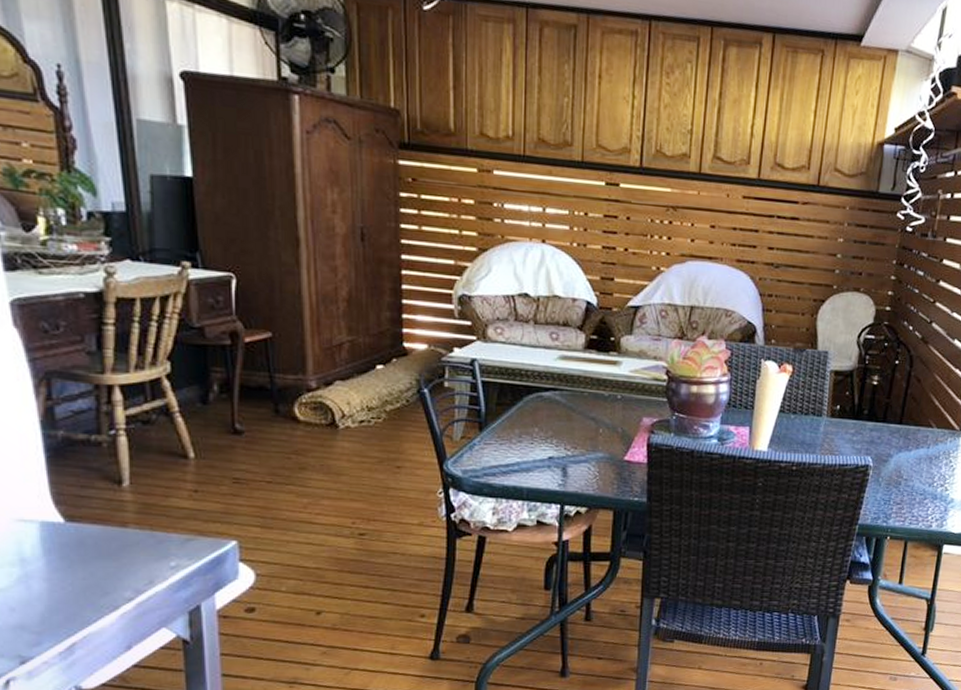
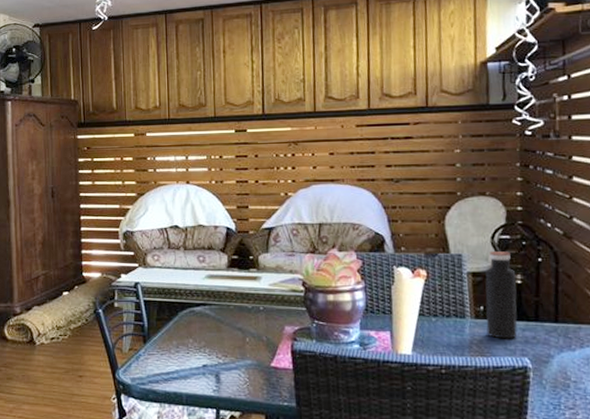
water bottle: none [839,351,874,439] -> present [485,251,518,339]

